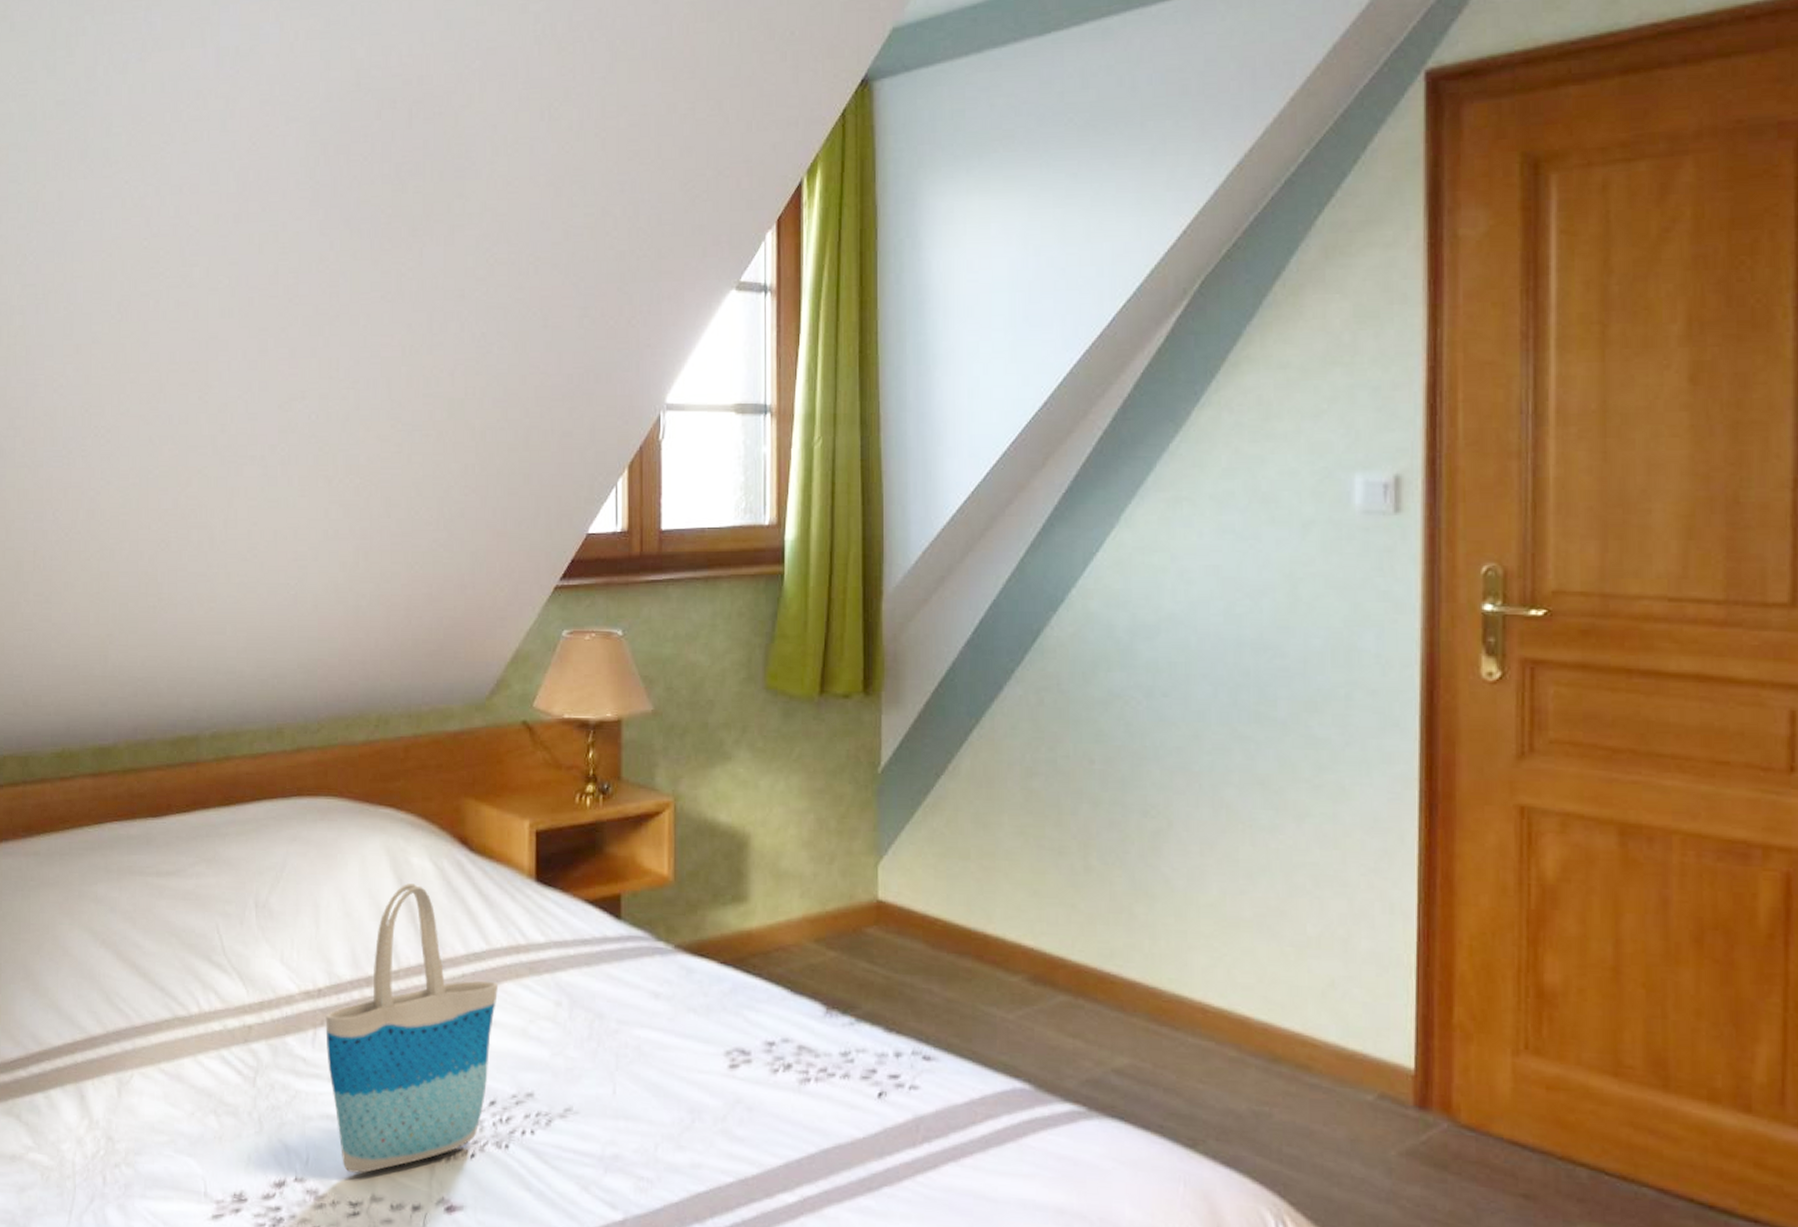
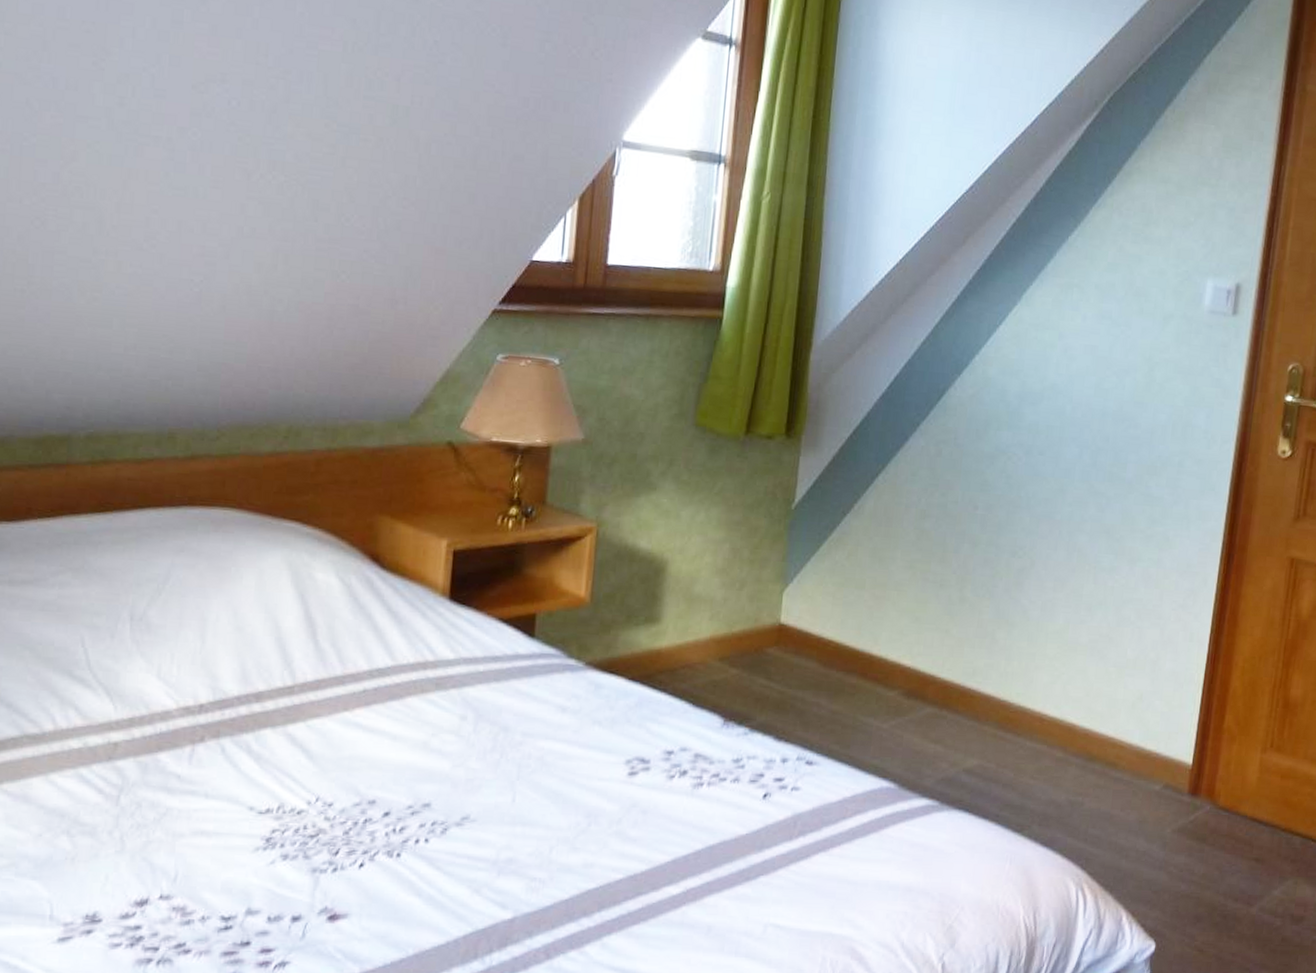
tote bag: present [325,883,498,1174] -> none [205,599,401,889]

